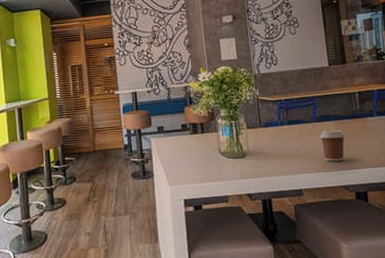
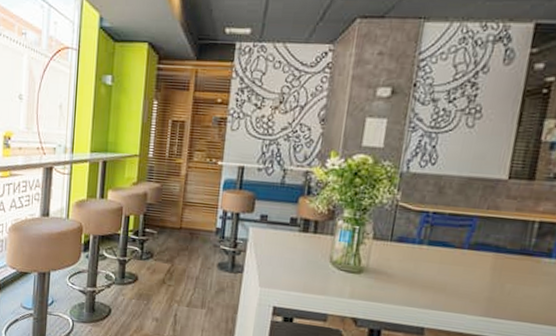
coffee cup: present [319,129,345,162] -> none [465,262,504,305]

